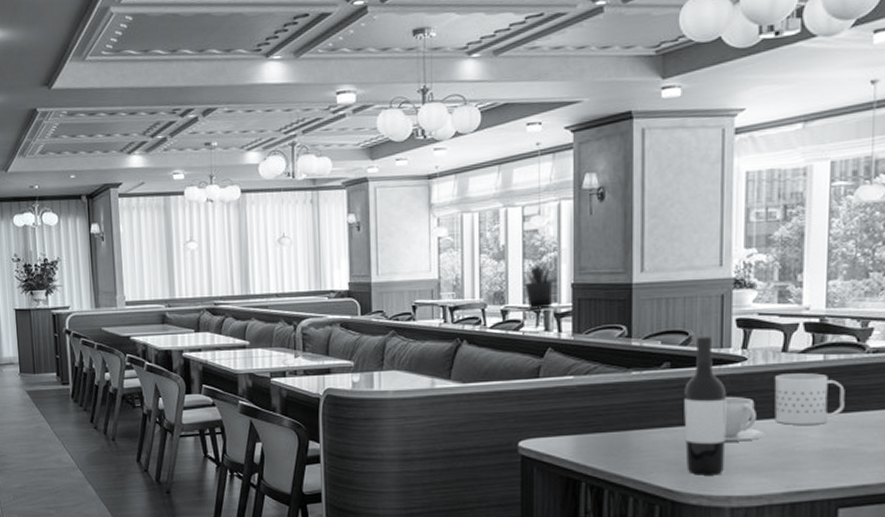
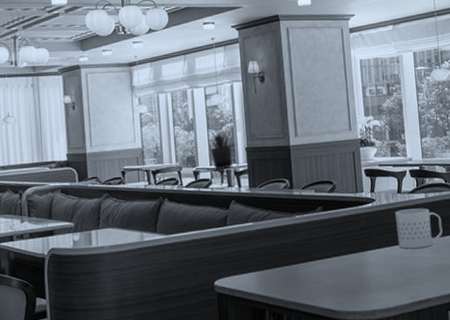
wine bottle: present [684,336,727,475] -> none [334,184,368,296]
teacup: present [724,396,764,442] -> none [363,230,393,266]

